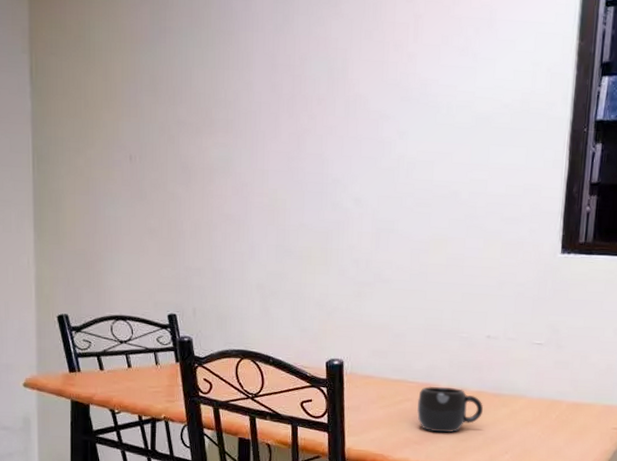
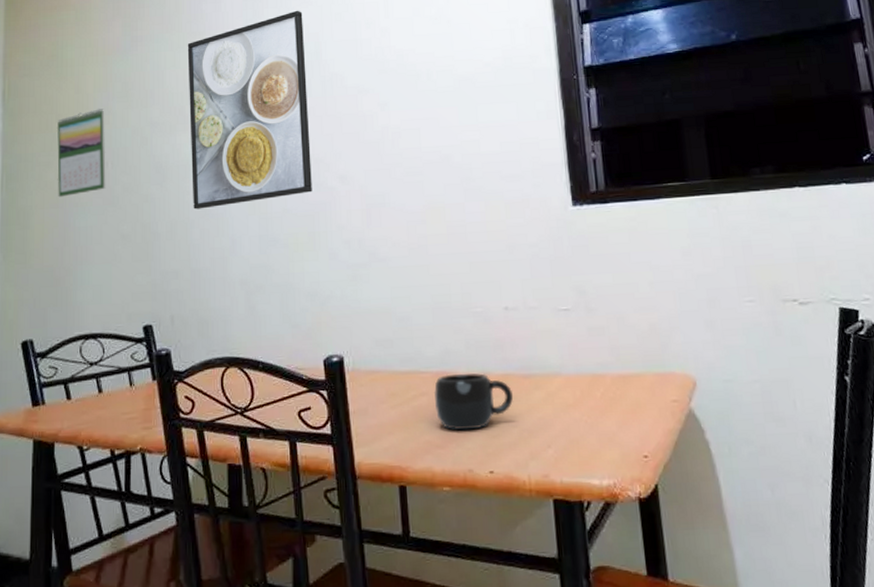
calendar: none [86,100,134,185] -> present [57,109,106,198]
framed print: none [215,21,333,214] -> present [187,10,312,210]

